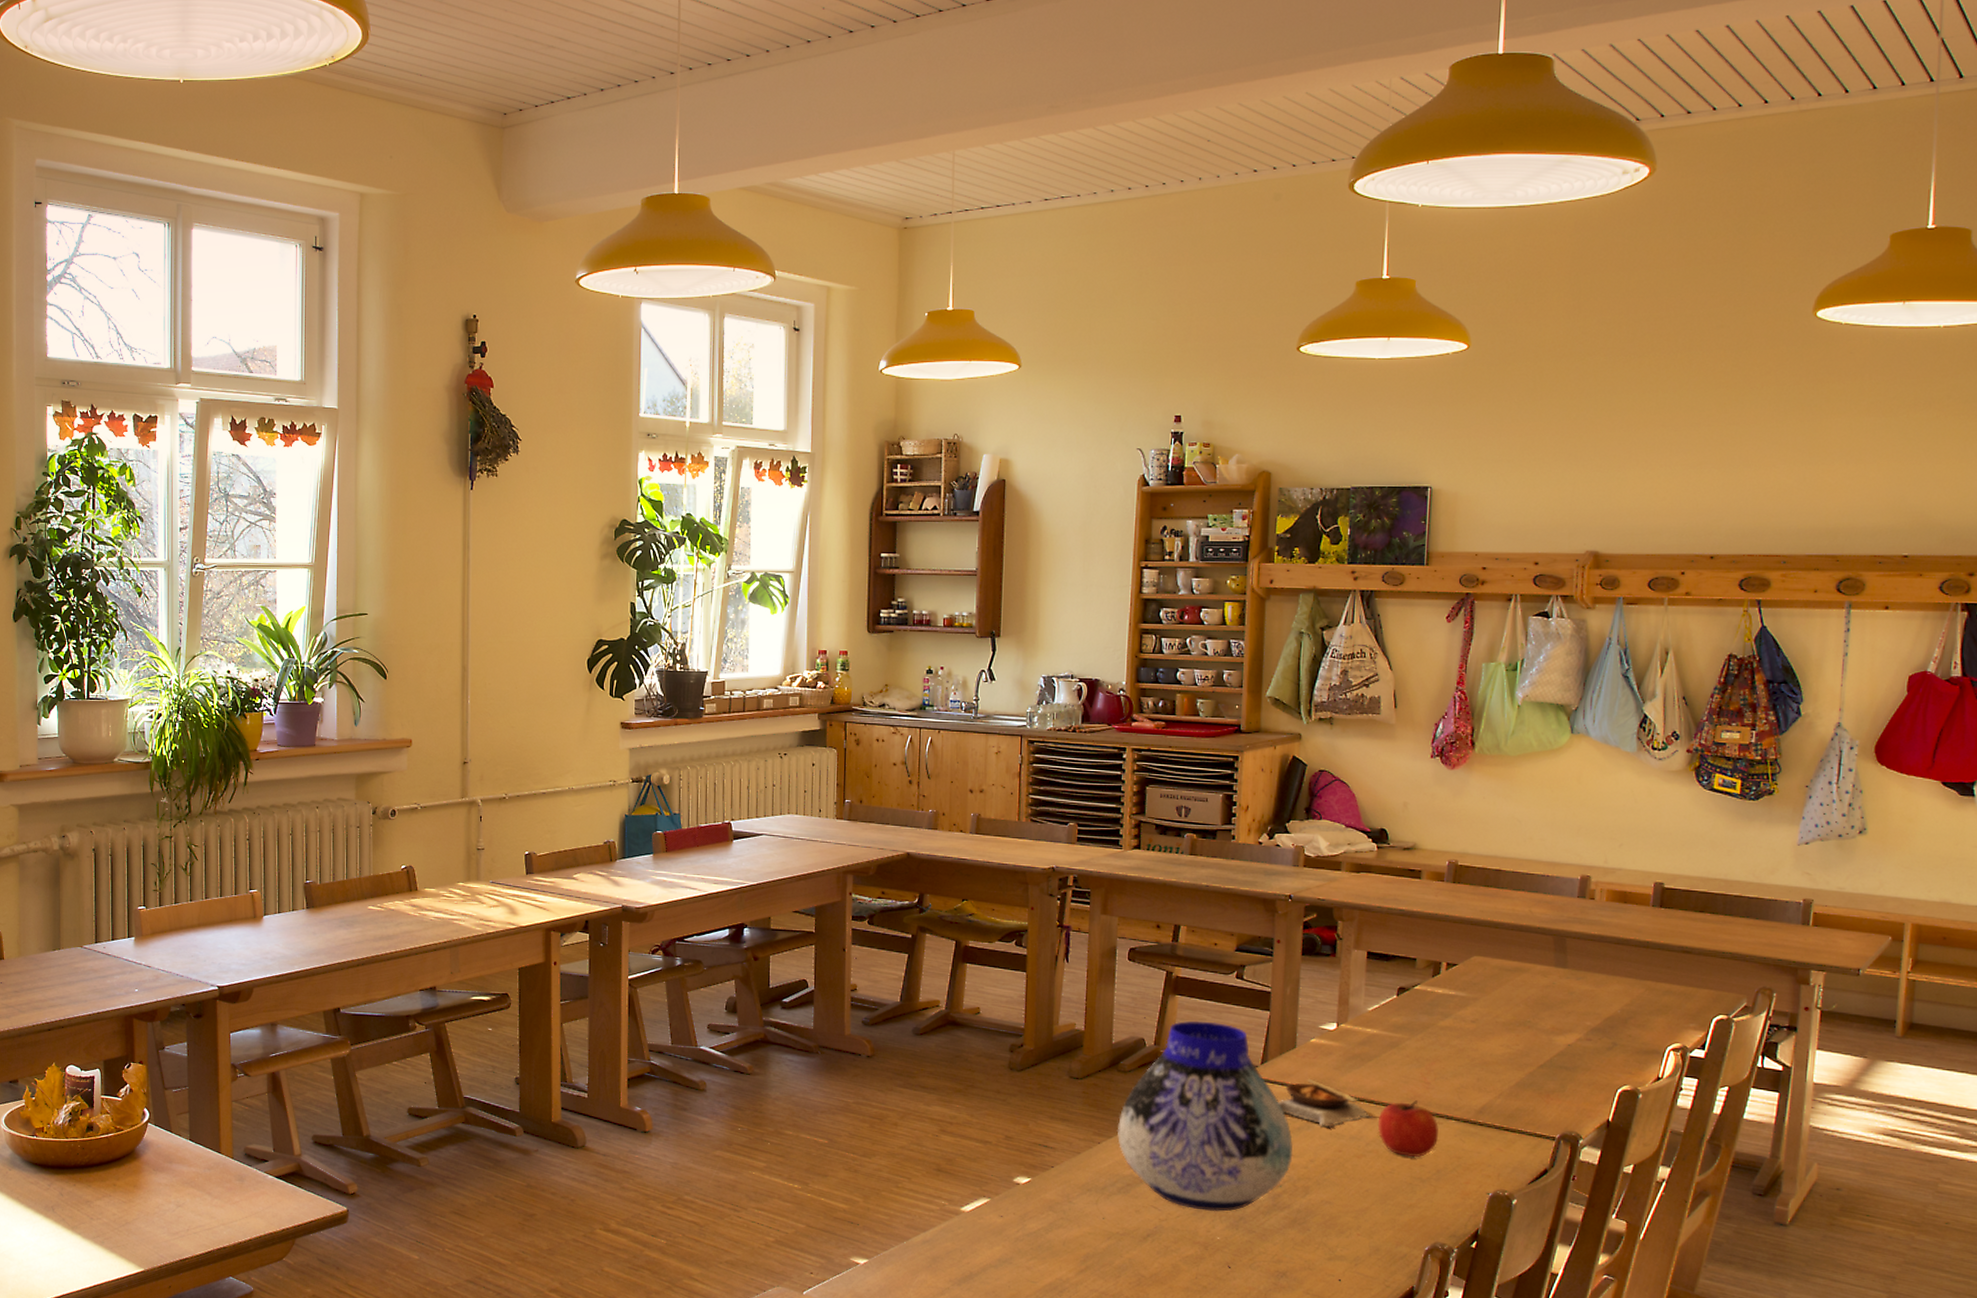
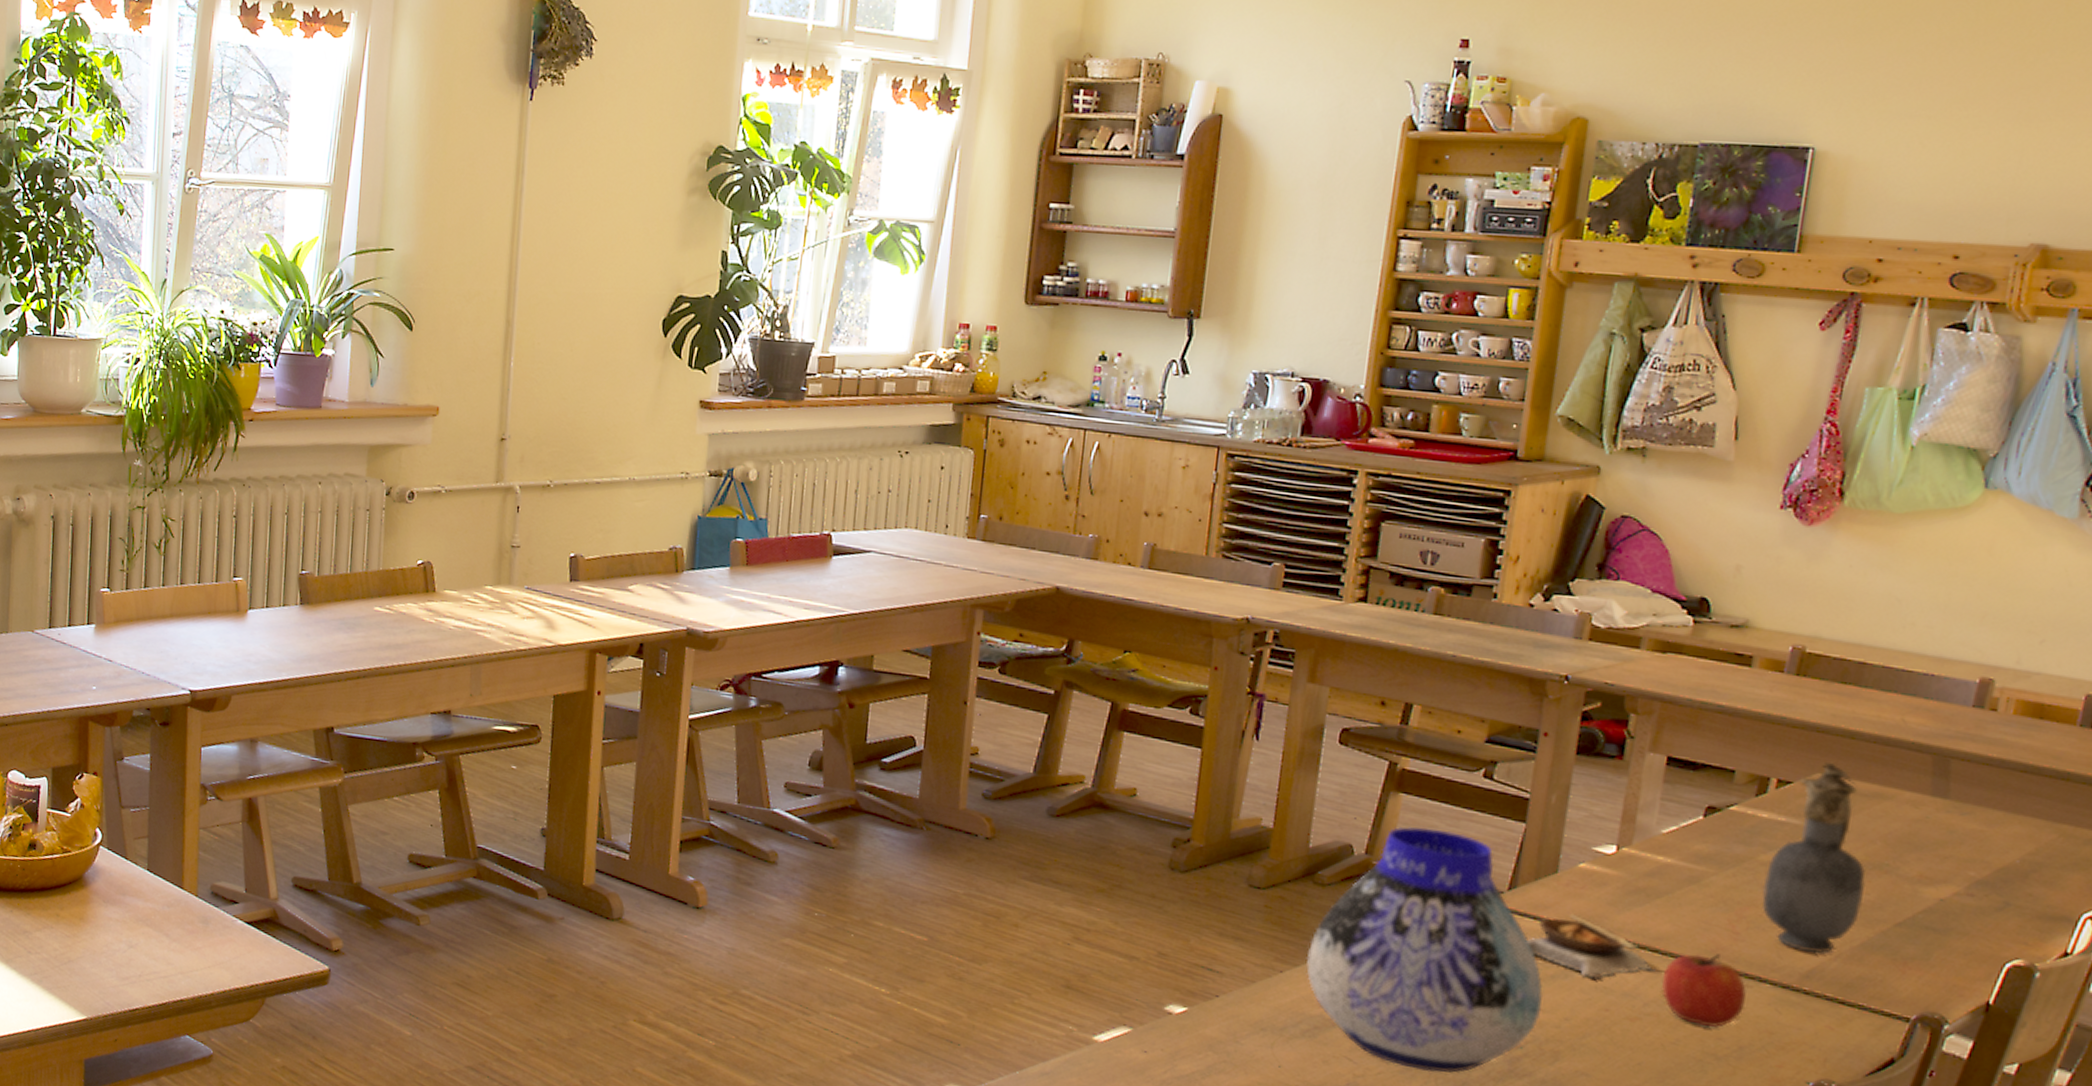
pitcher: none [1443,948,1516,1094] -> present [1762,763,1866,954]

